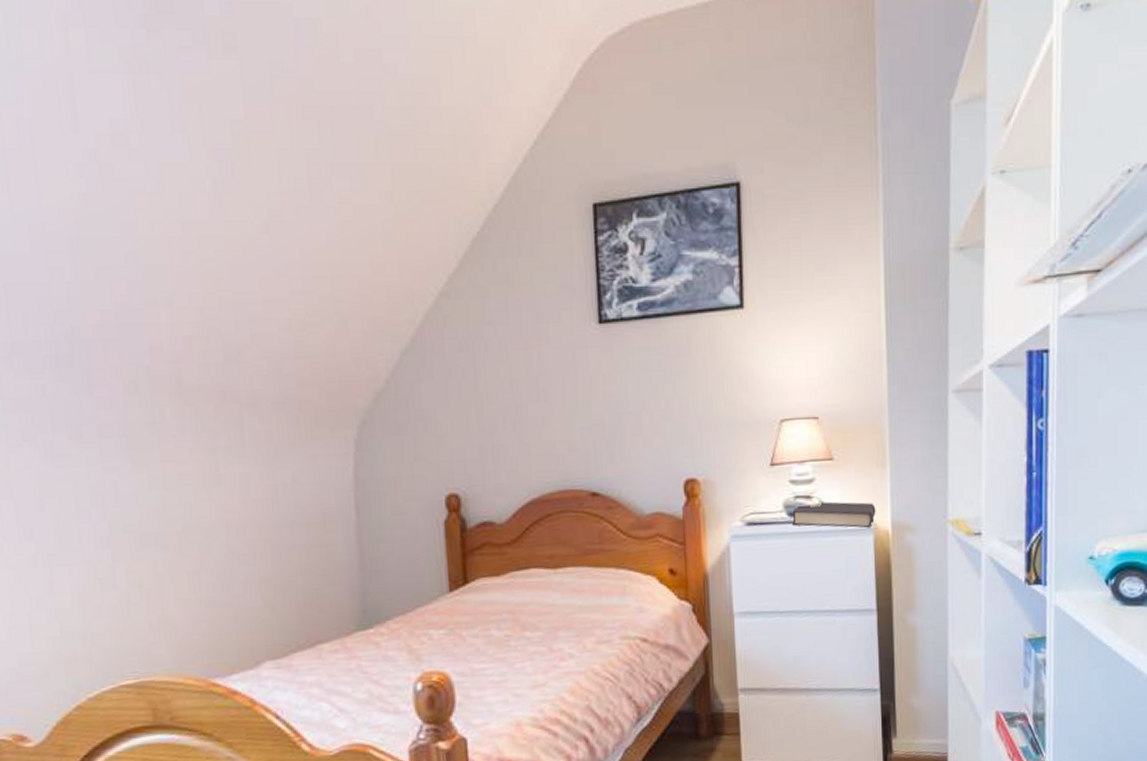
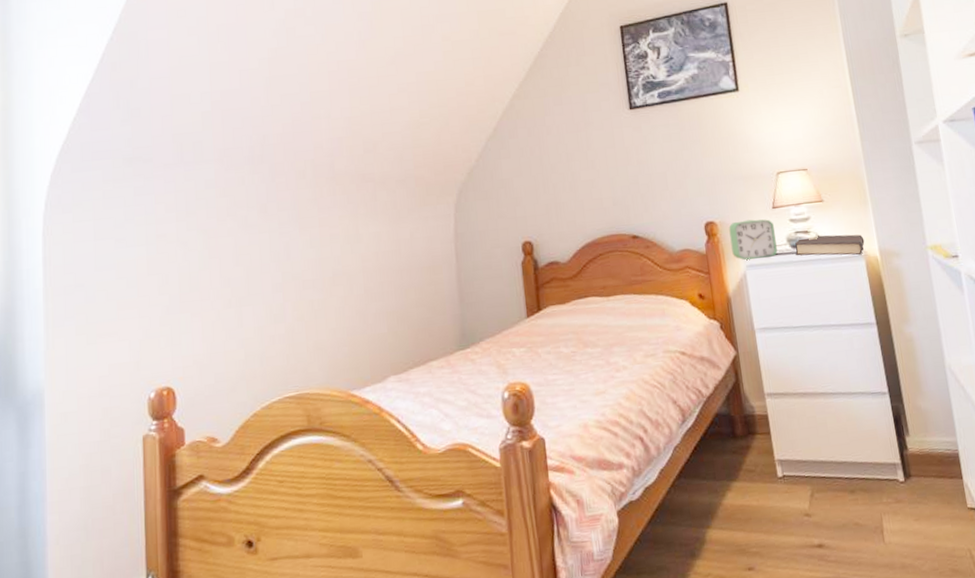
alarm clock: none [714,478,771,530] -> present [729,219,778,261]

